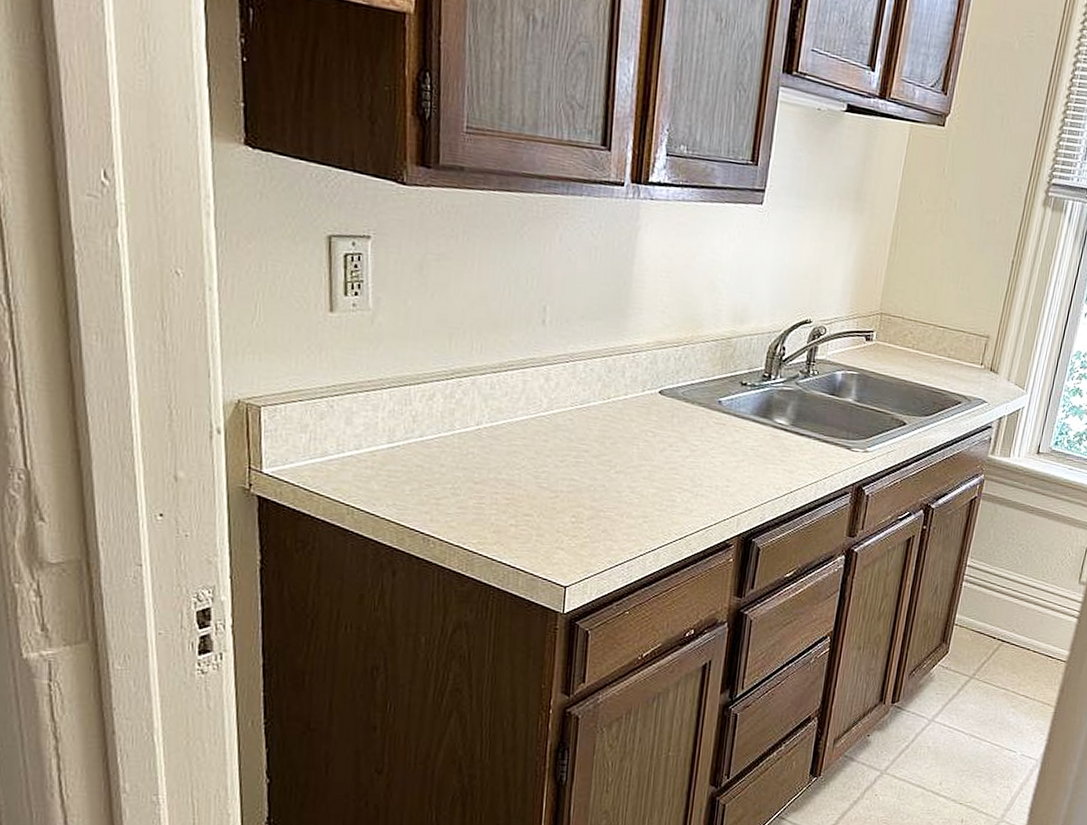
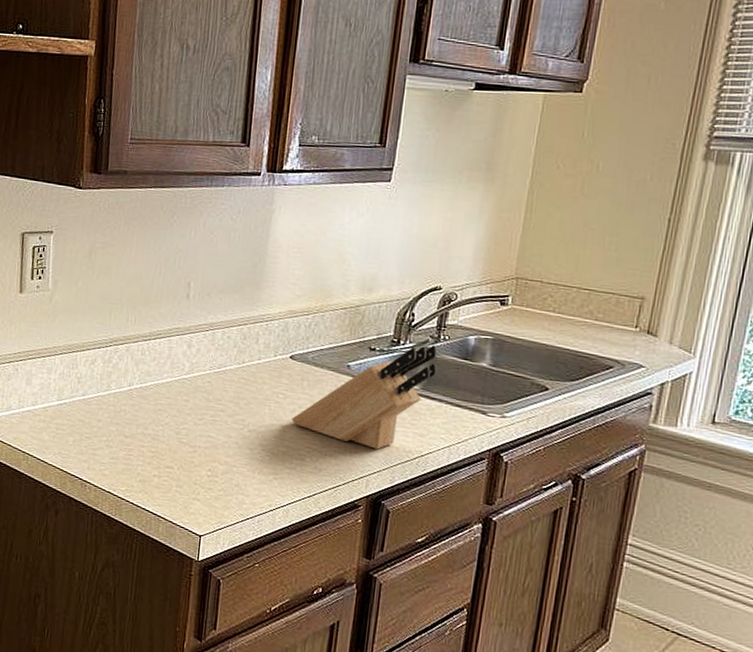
knife block: none [661,380,807,487] -> present [291,345,438,449]

